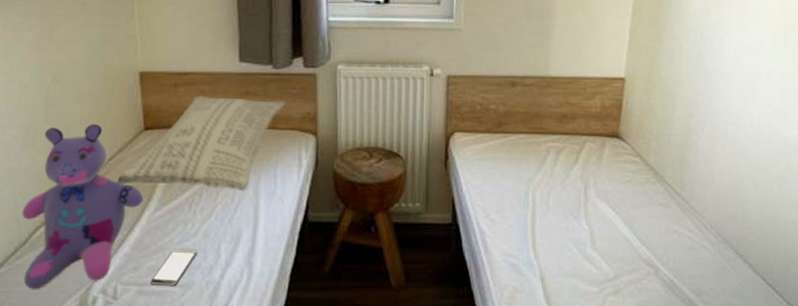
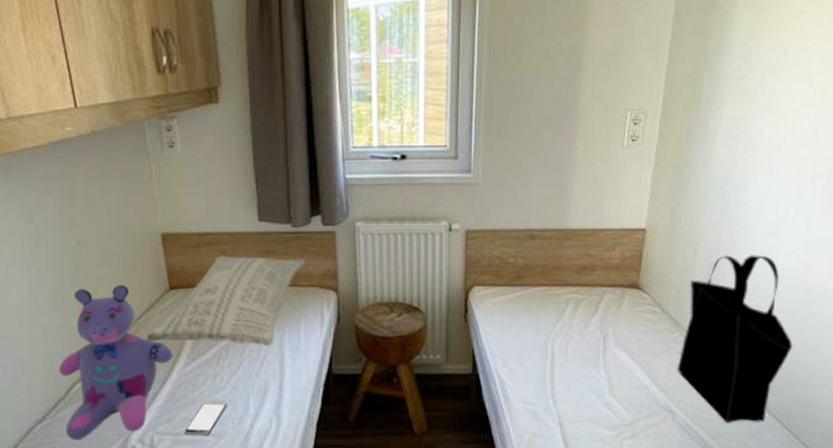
tote bag: none [659,105,773,279] -> present [677,254,793,422]

